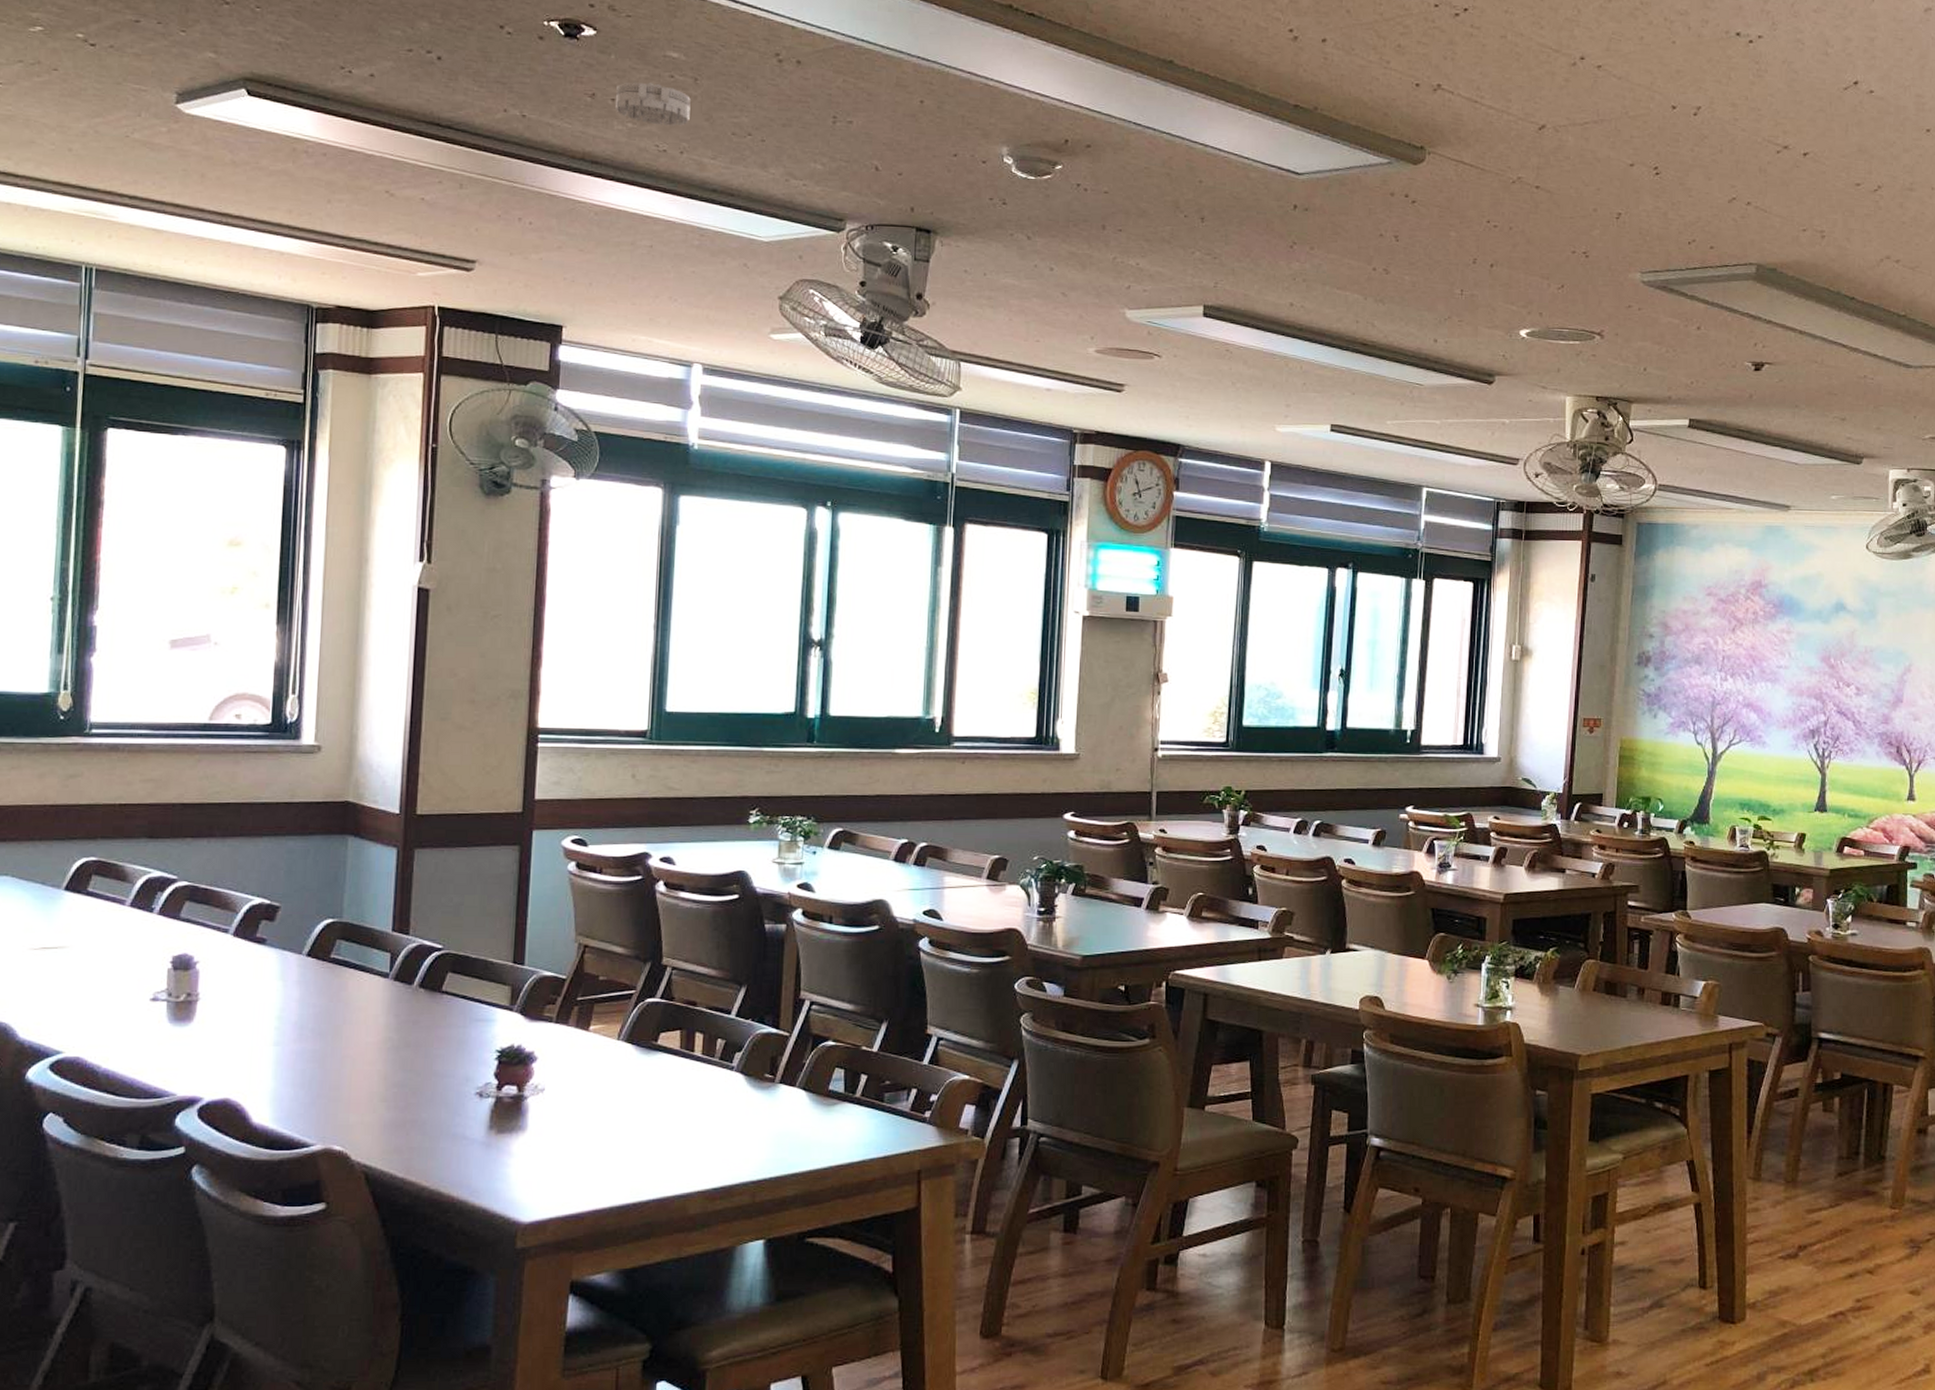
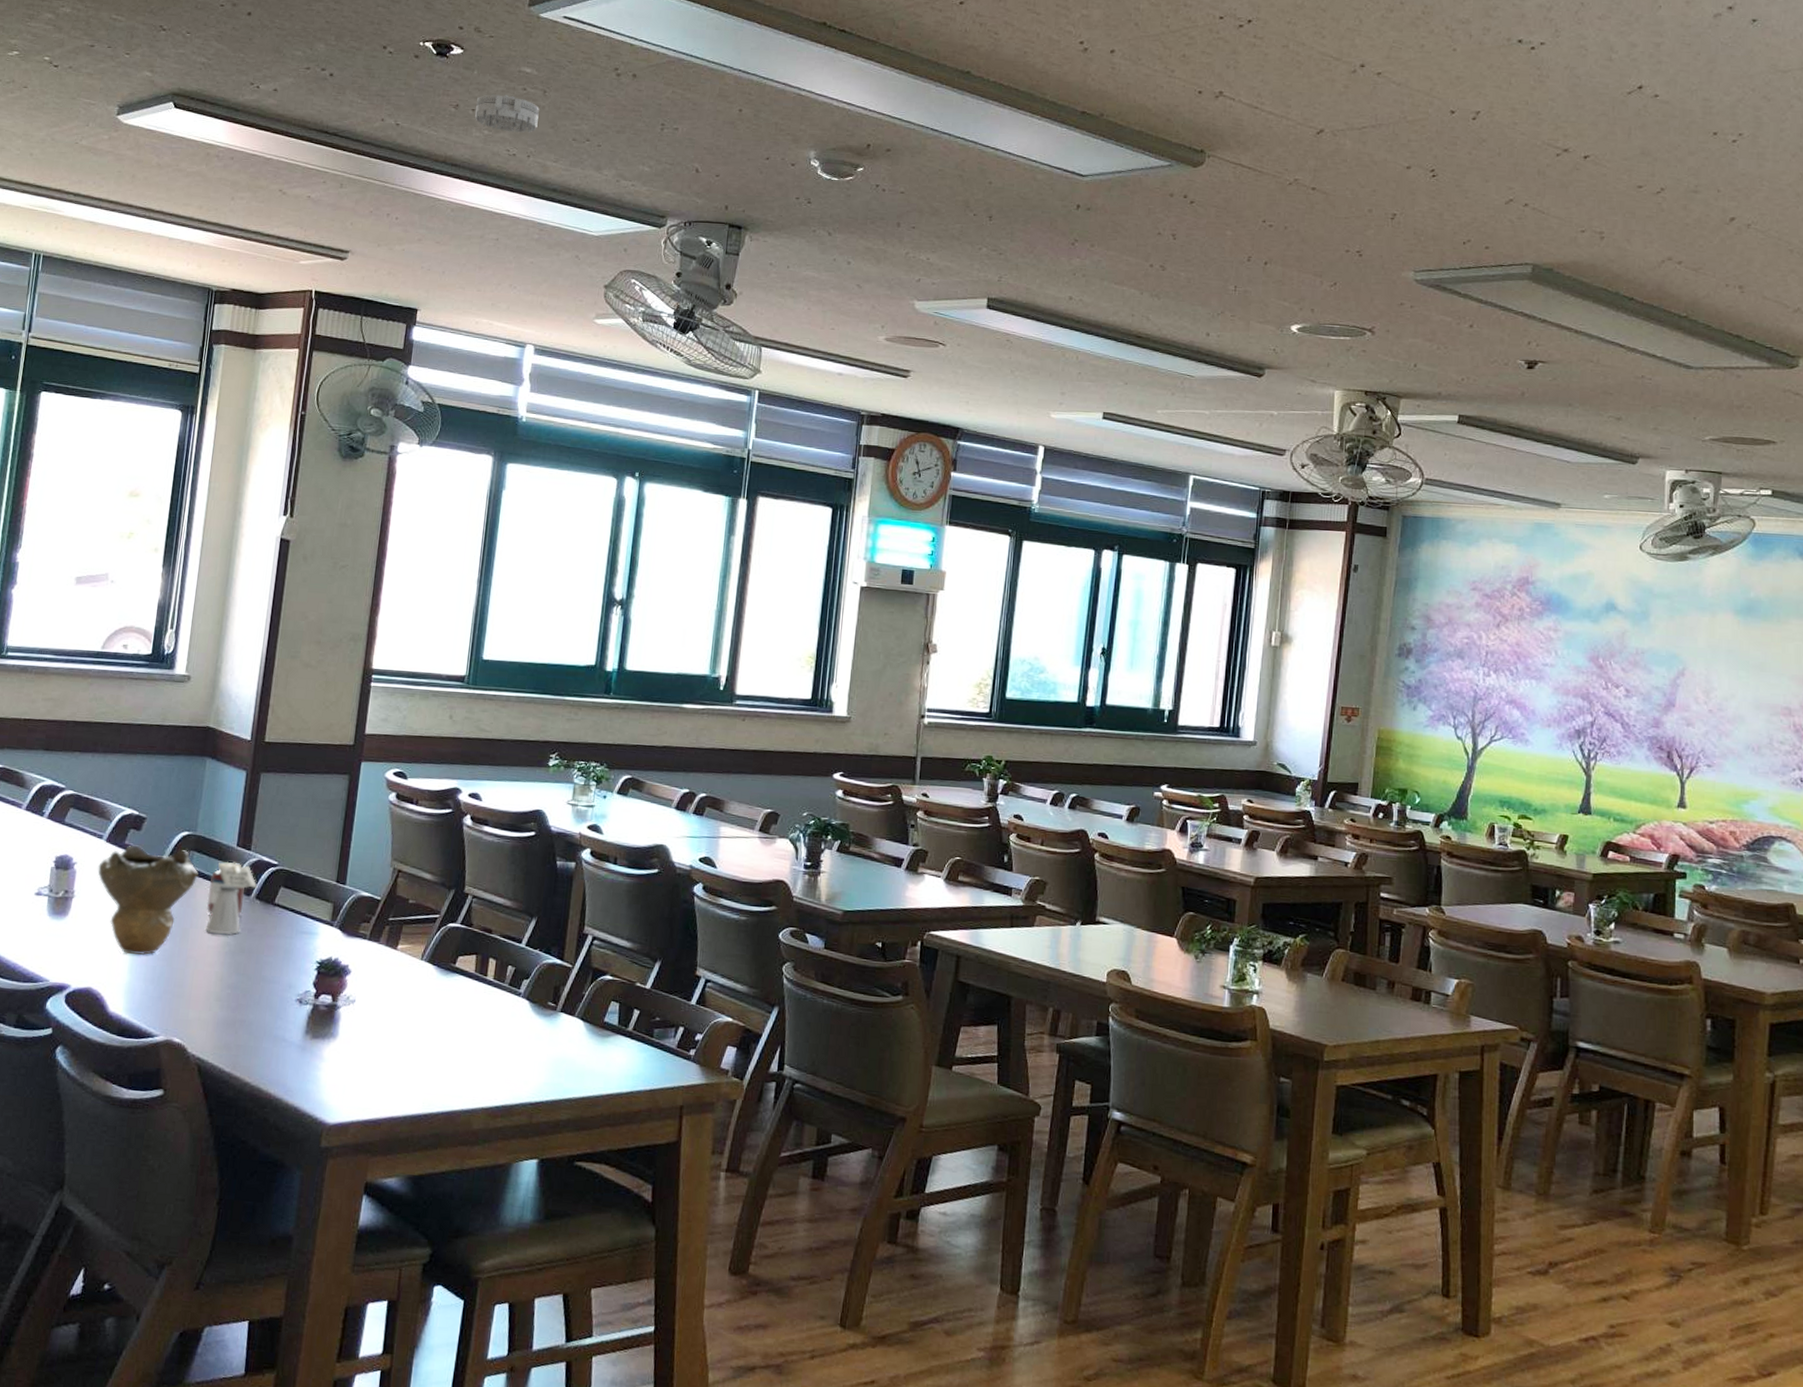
decorative bowl: none [225,937,350,1059] -> present [97,845,199,955]
jar: none [360,948,421,1009] -> present [206,862,258,915]
saltshaker: none [362,974,404,1029] -> present [205,884,241,935]

